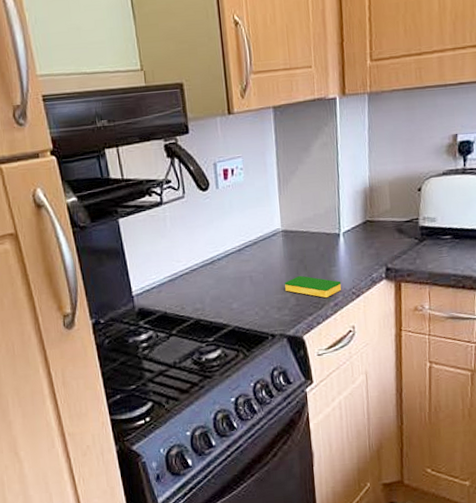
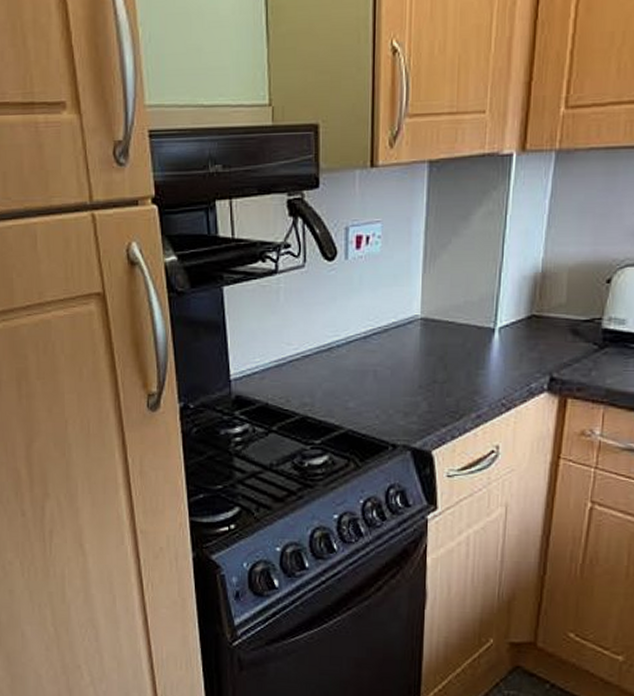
dish sponge: present [285,275,342,298] -> none [417,376,489,406]

